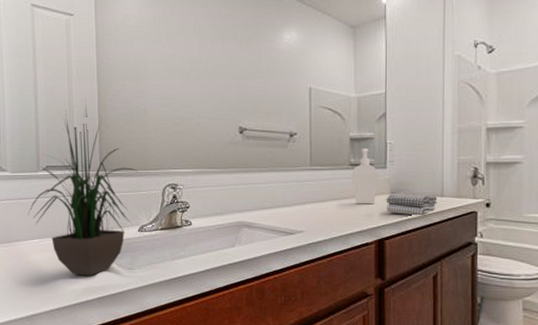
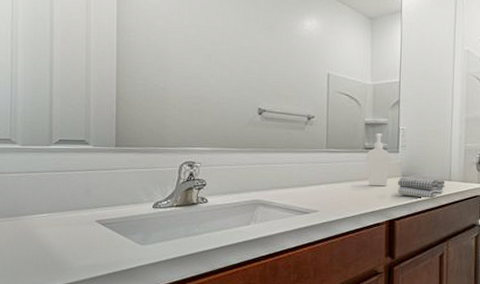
potted plant: present [28,104,138,277] -> none [37,80,155,252]

